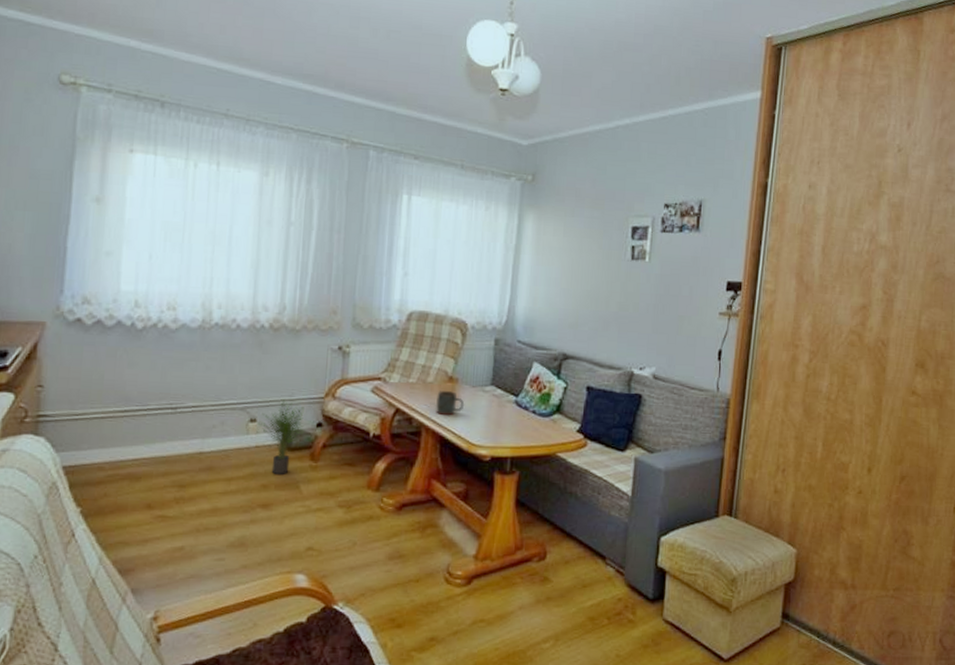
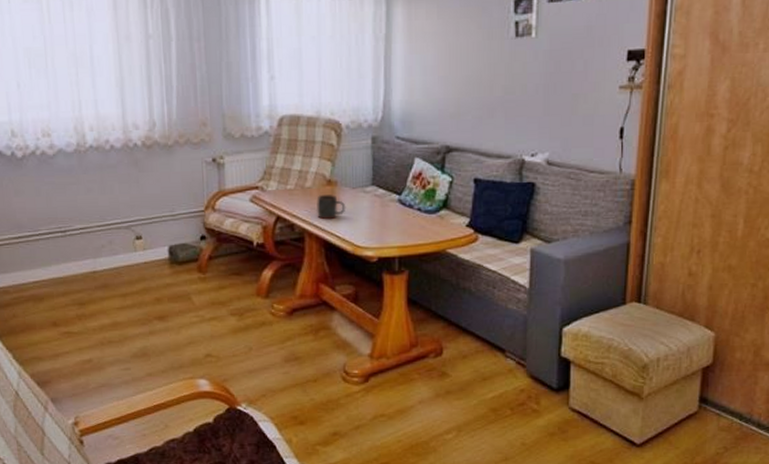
potted plant: present [258,399,304,474] -> none [144,215,189,288]

